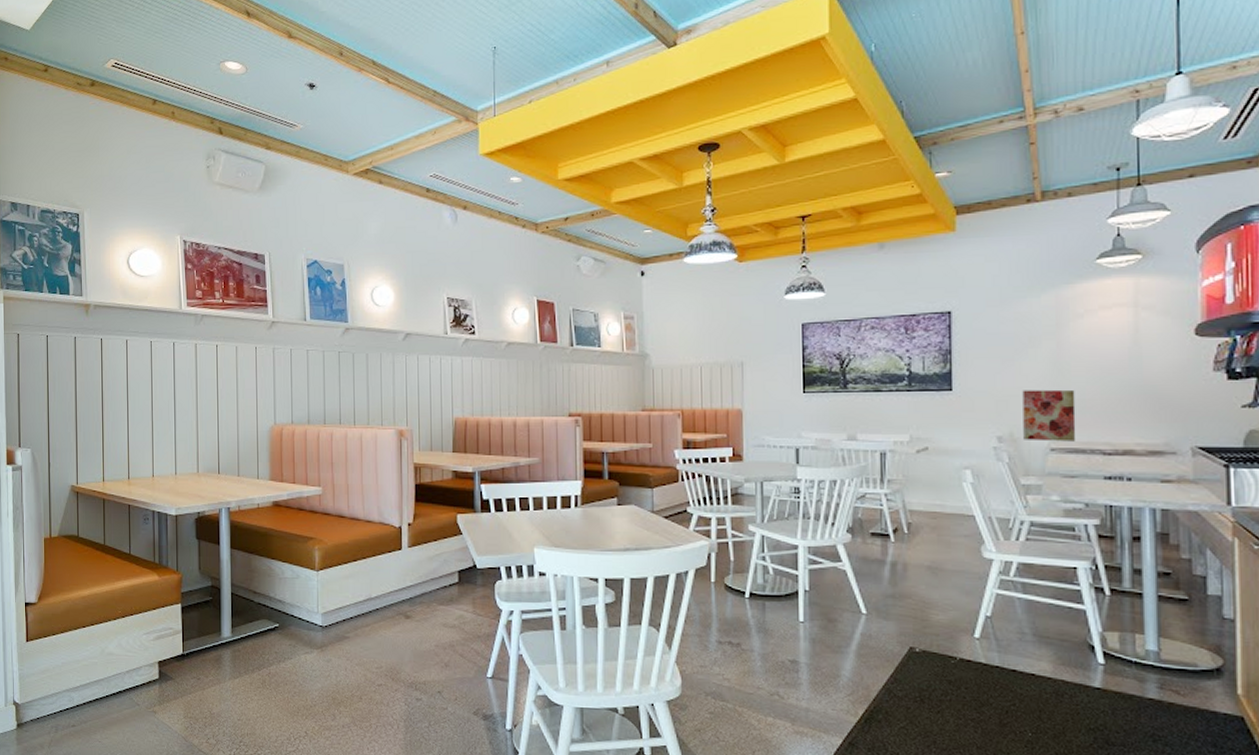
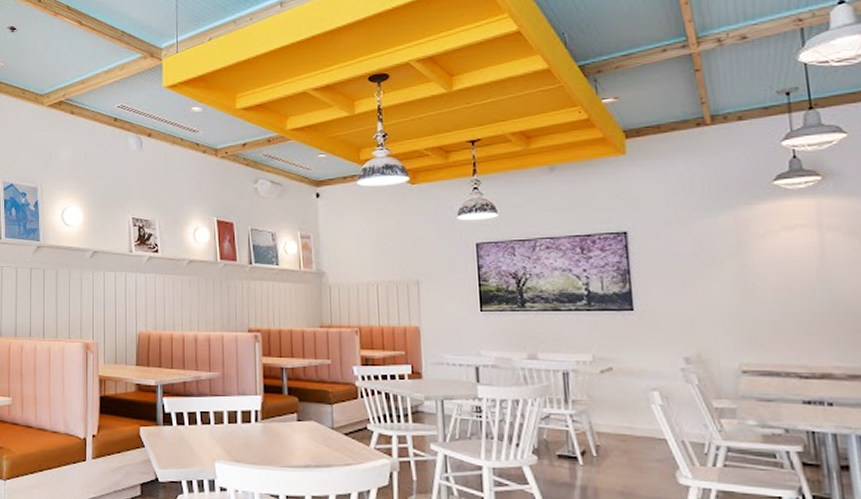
wall art: present [1022,389,1076,442] -> none [707,310,769,364]

